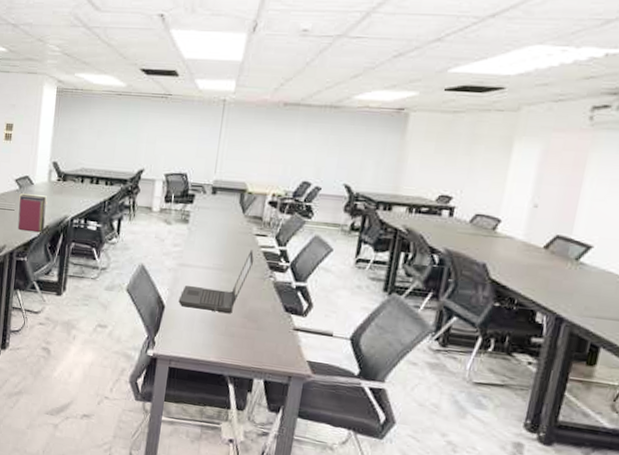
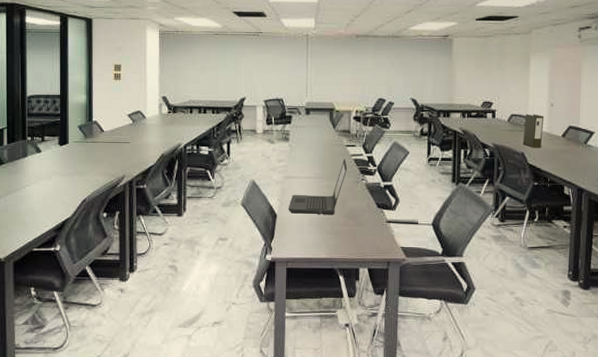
books: present [17,194,47,233] -> none [133,128,161,161]
binder: none [486,215,522,260] -> present [522,114,544,148]

